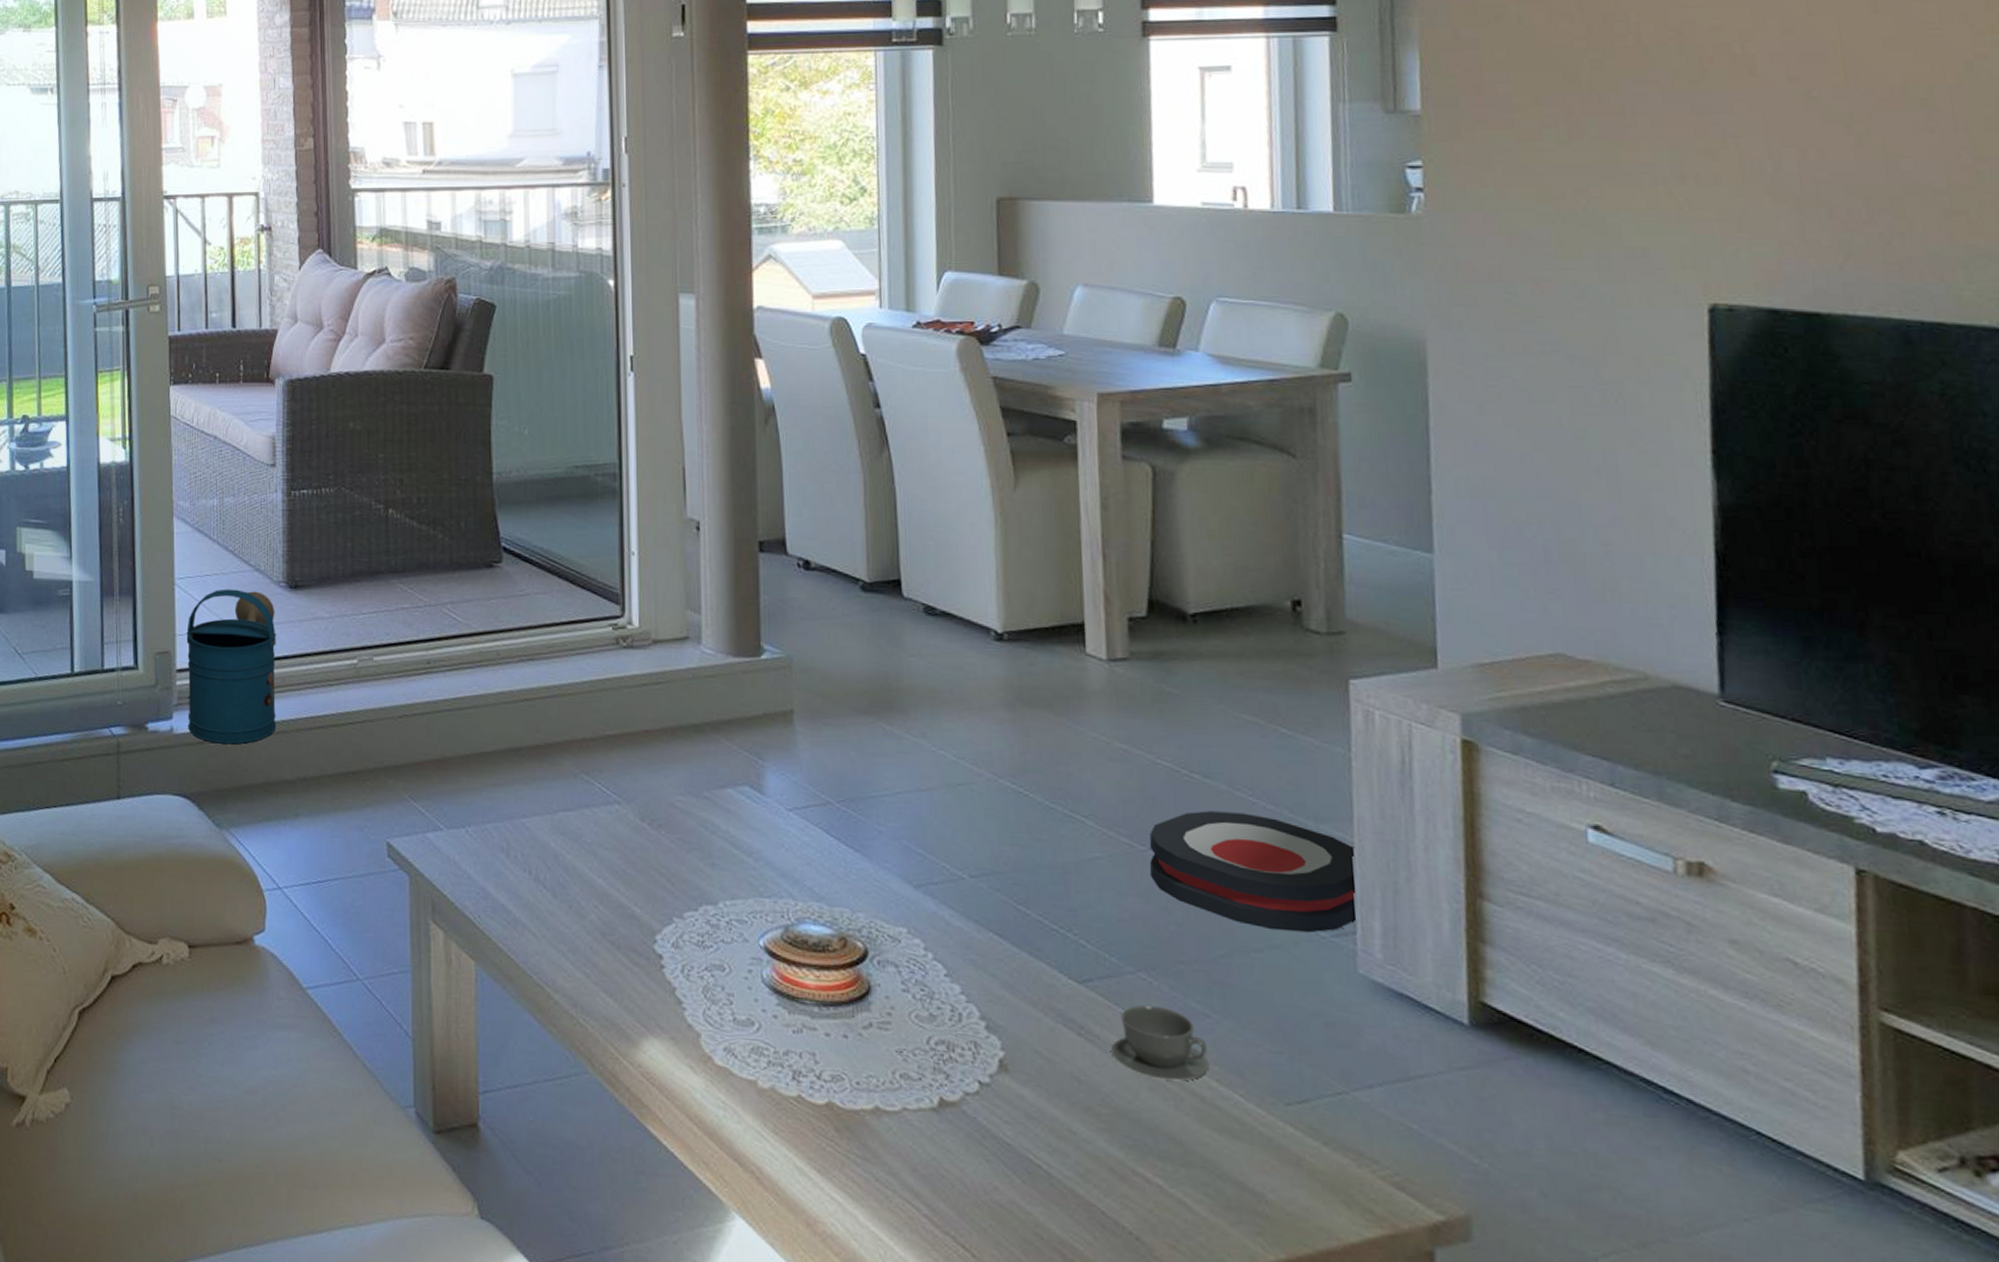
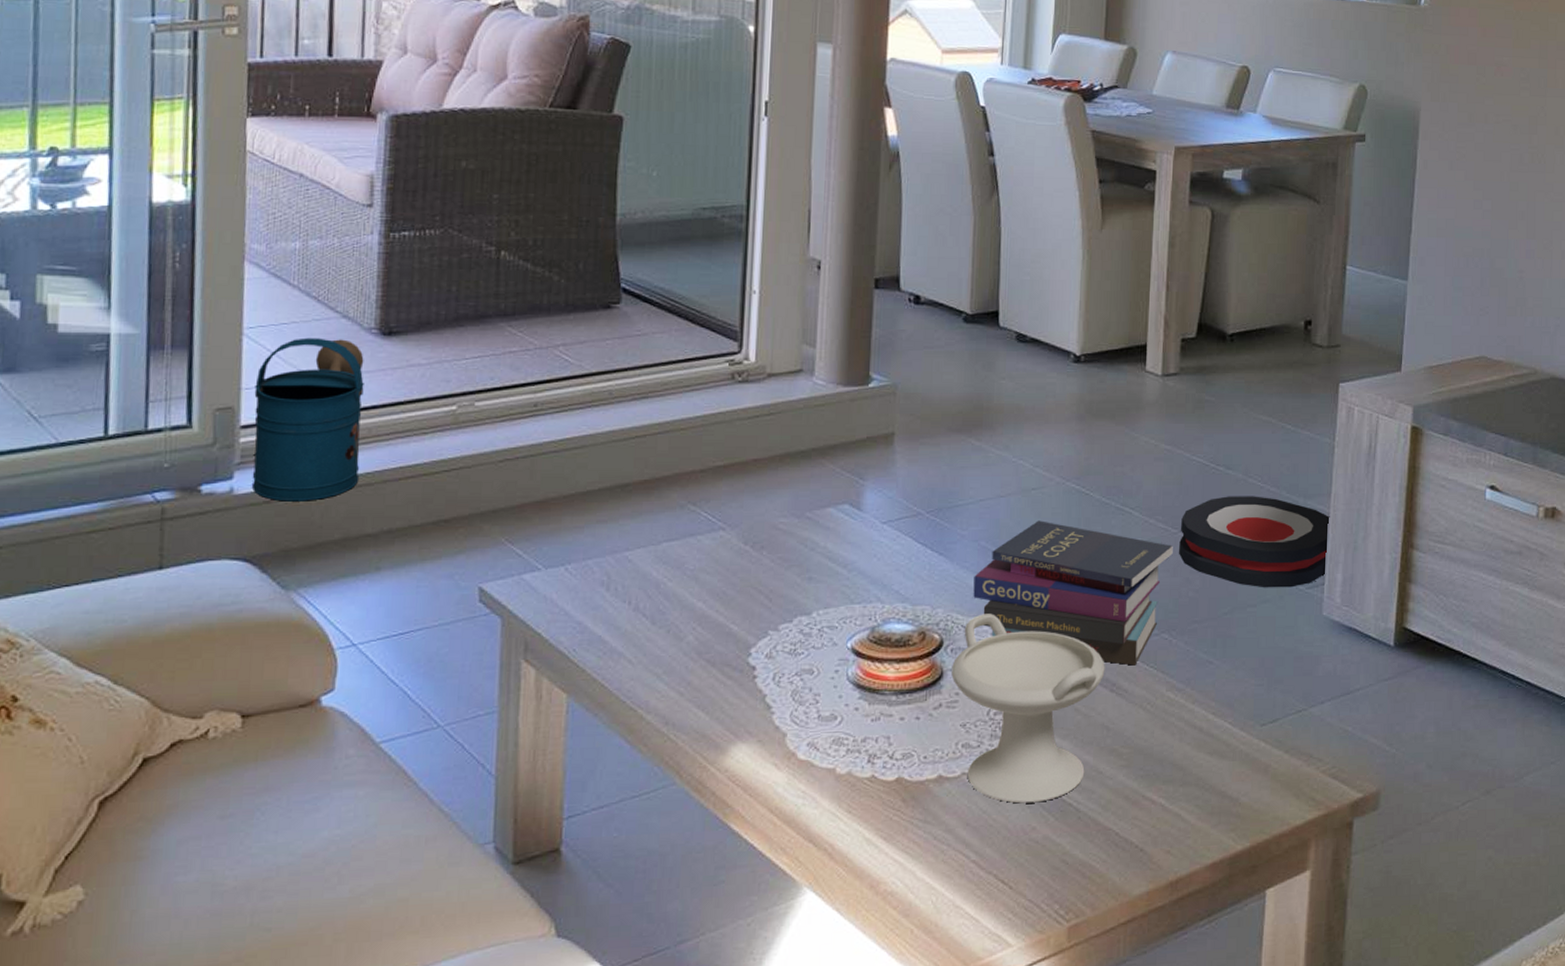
decorative bowl: none [880,924,1069,1158] -> present [951,613,1105,804]
books: none [897,821,1143,1007] -> present [973,520,1173,666]
teacup: present [1111,1005,1210,1081] -> none [1135,659,1209,719]

